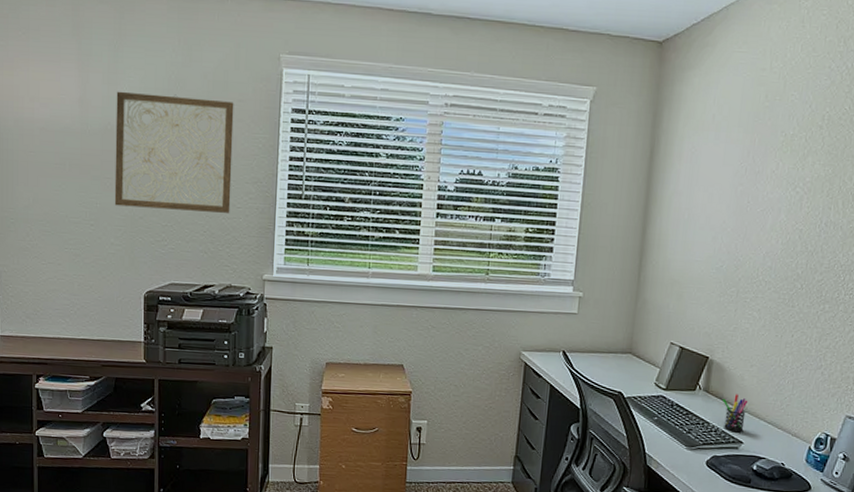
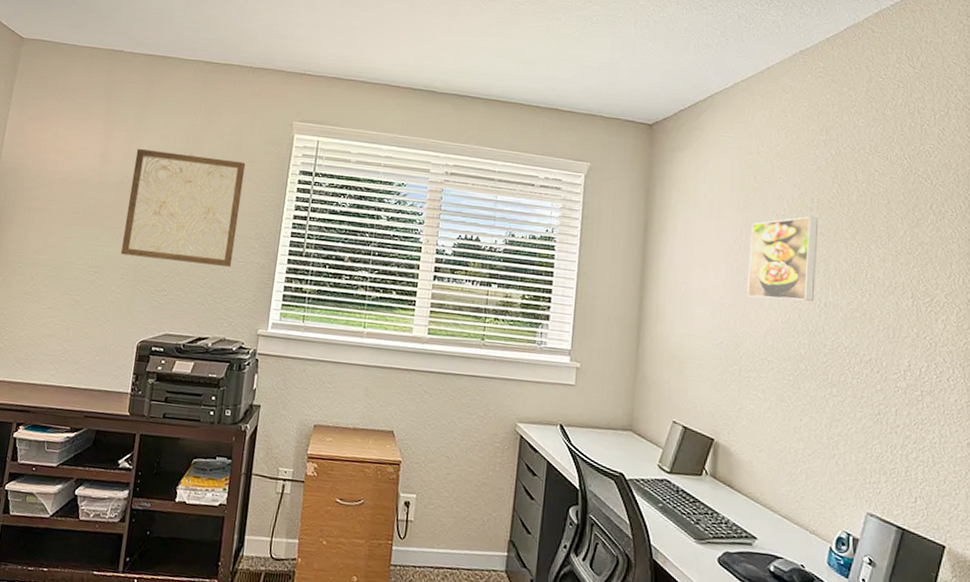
pen holder: present [722,394,748,433] -> none [730,481,760,527]
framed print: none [749,135,827,222] -> present [747,216,818,302]

